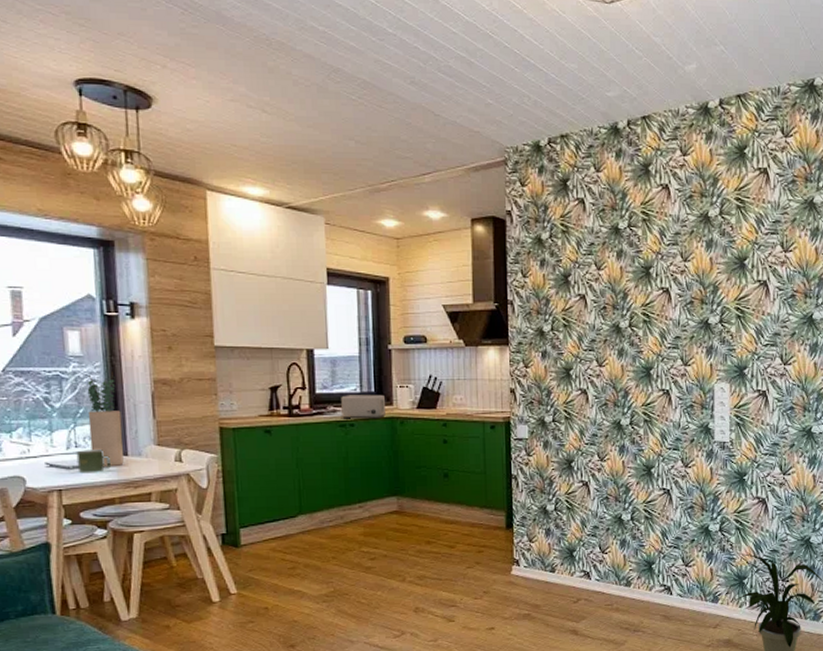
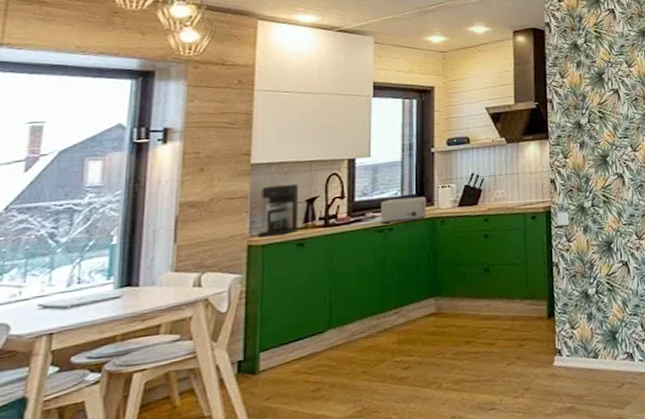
mug: present [76,450,111,475] -> none [76,283,117,313]
vase: present [87,371,124,468] -> none [96,198,138,303]
coffee maker: none [227,370,265,422] -> present [257,183,299,238]

